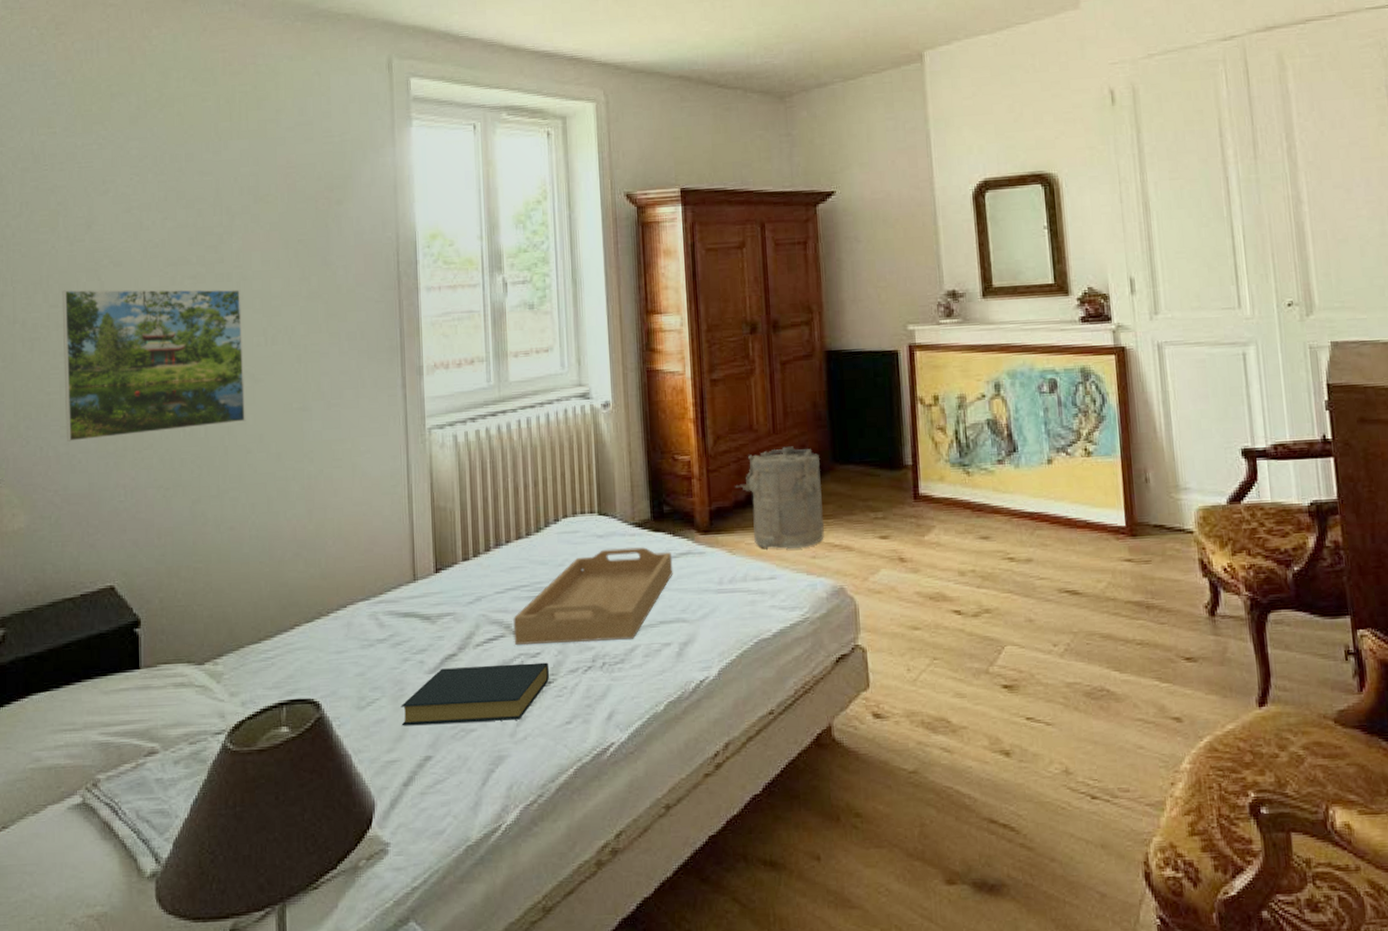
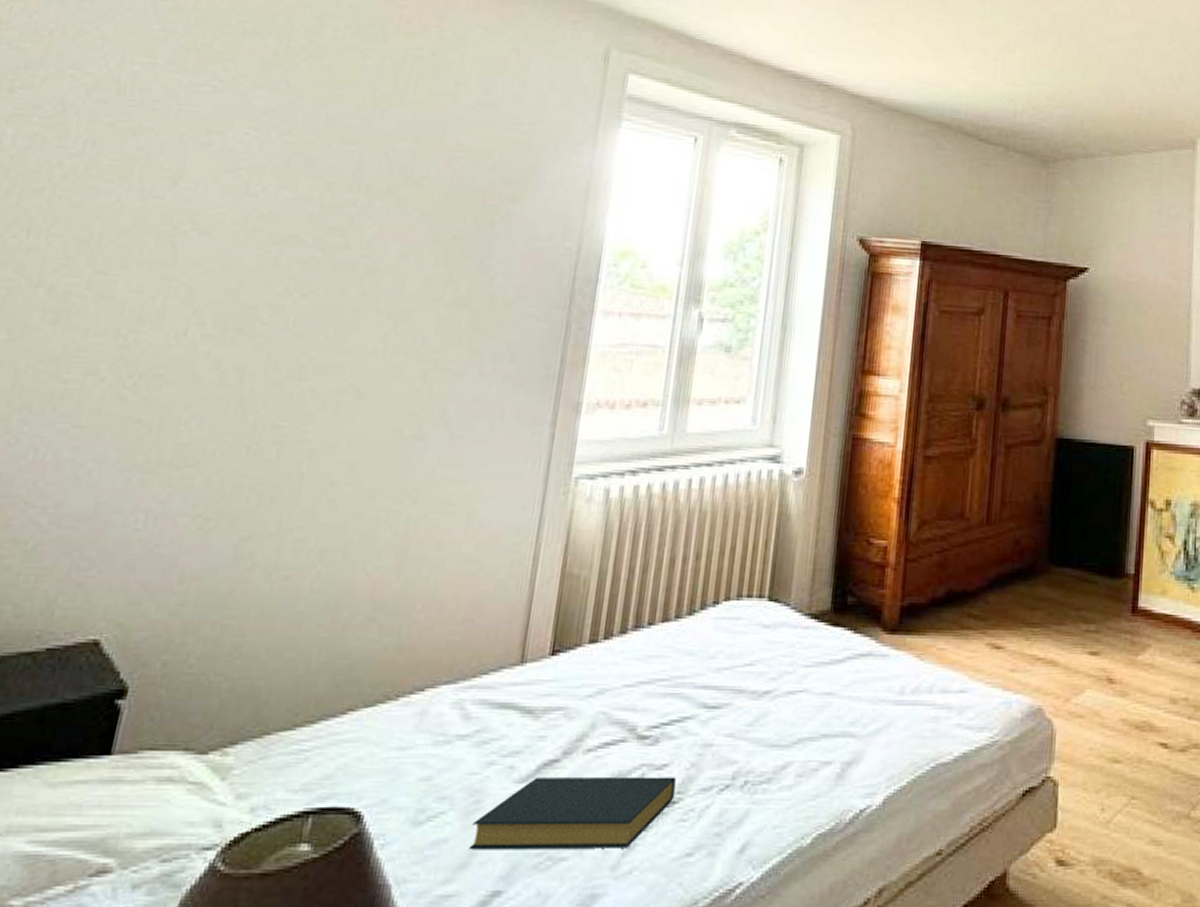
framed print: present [62,289,246,443] -> none [77,254,365,447]
serving tray: present [513,547,673,645] -> none [637,642,850,755]
laundry hamper: present [735,446,825,550] -> none [935,540,1035,659]

